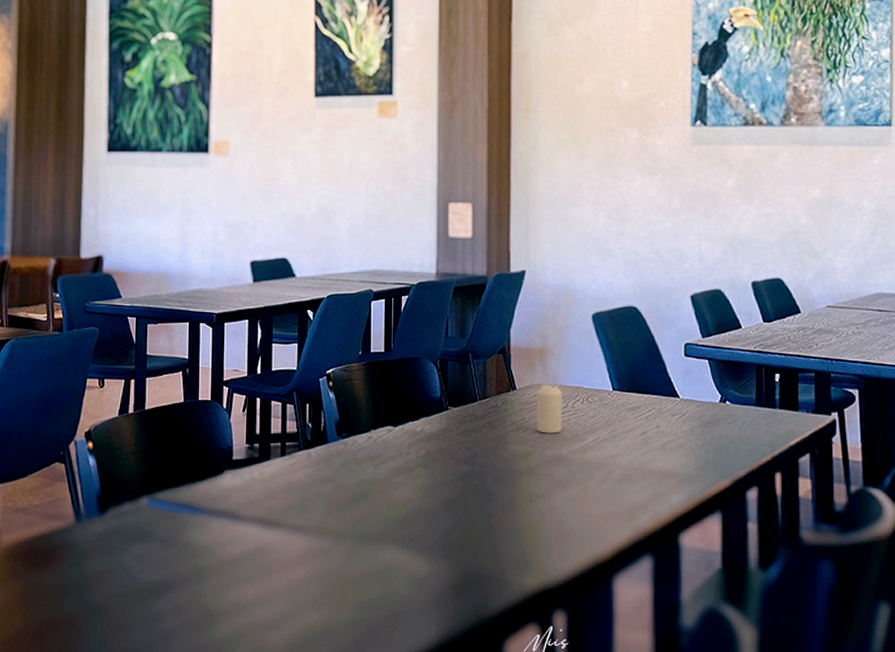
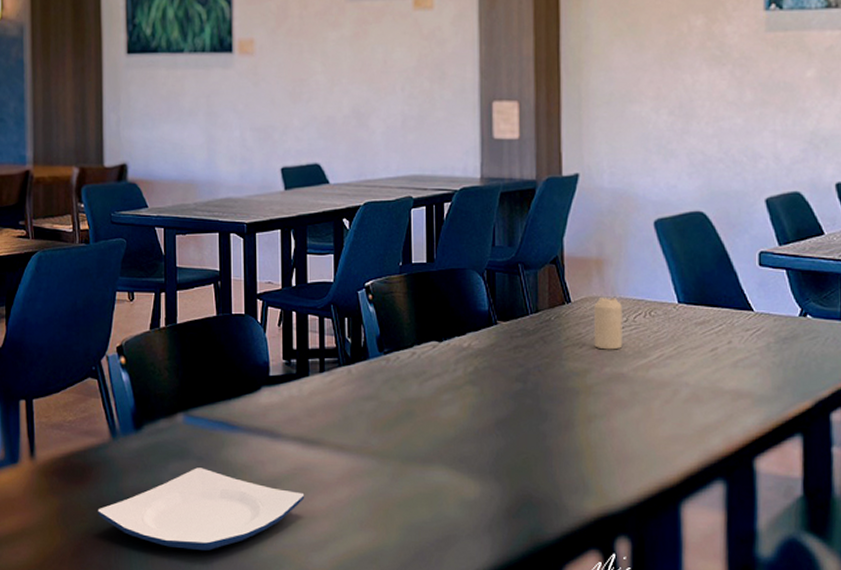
plate: none [58,549,263,631] -> present [97,467,305,550]

